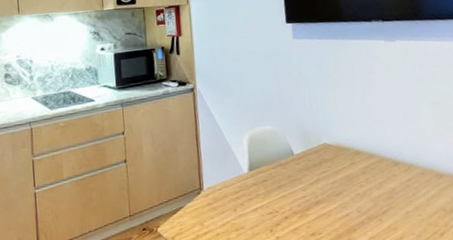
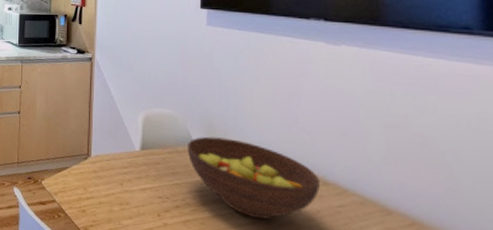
fruit bowl: none [288,141,393,210] -> present [186,136,320,220]

